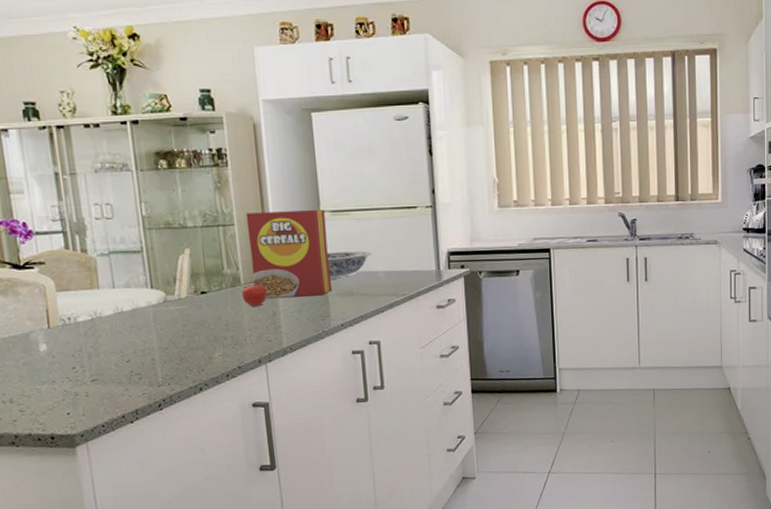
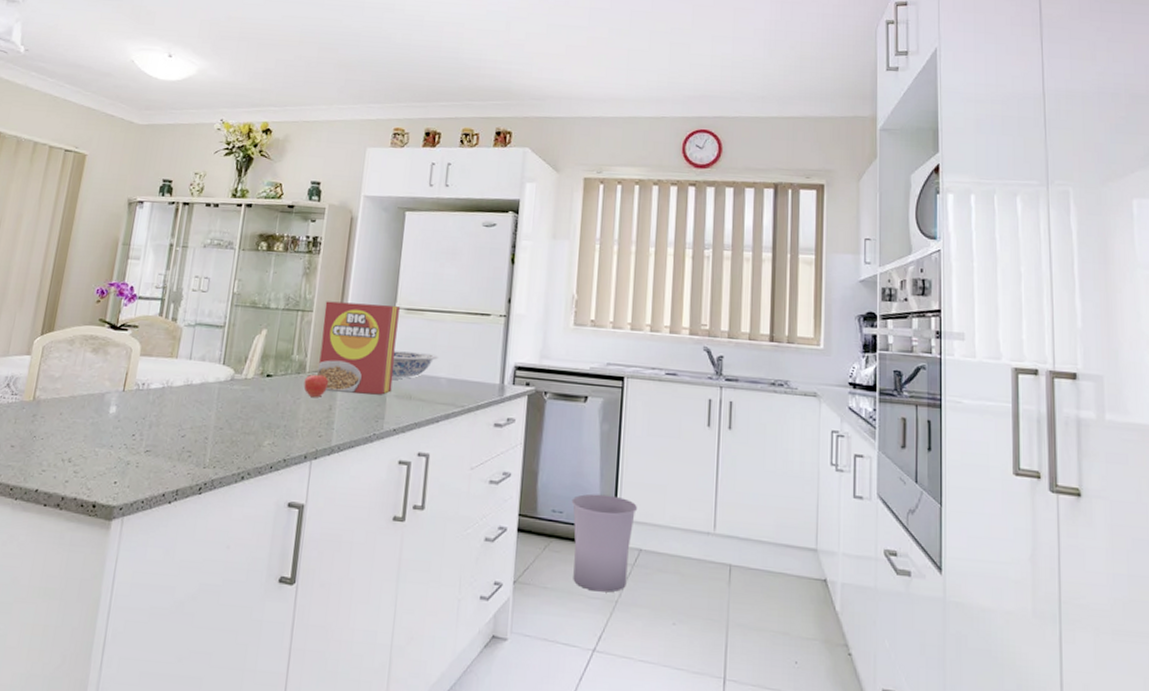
waste bin: none [516,350,573,429] -> present [571,493,637,593]

